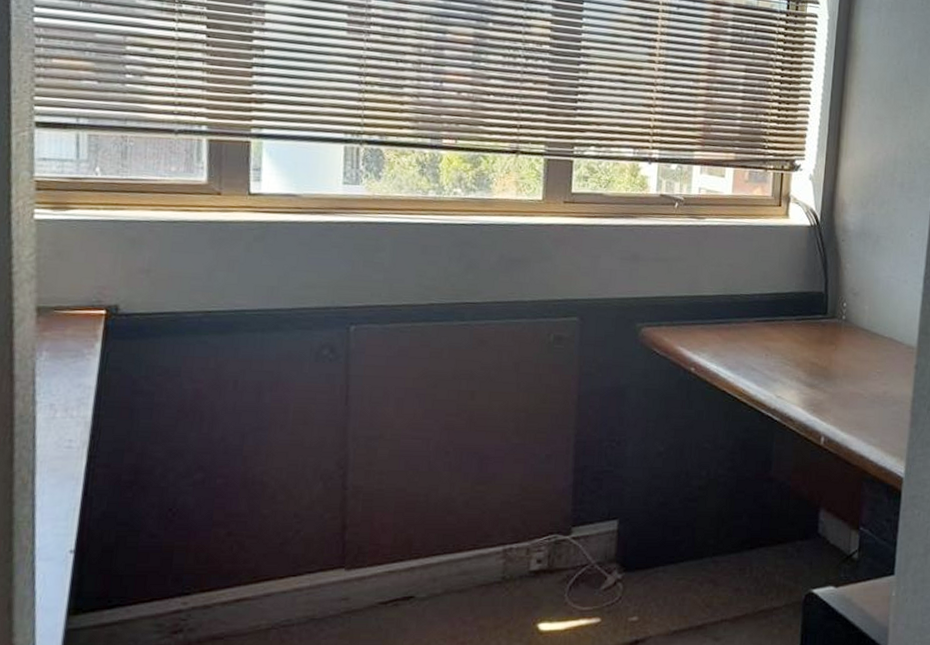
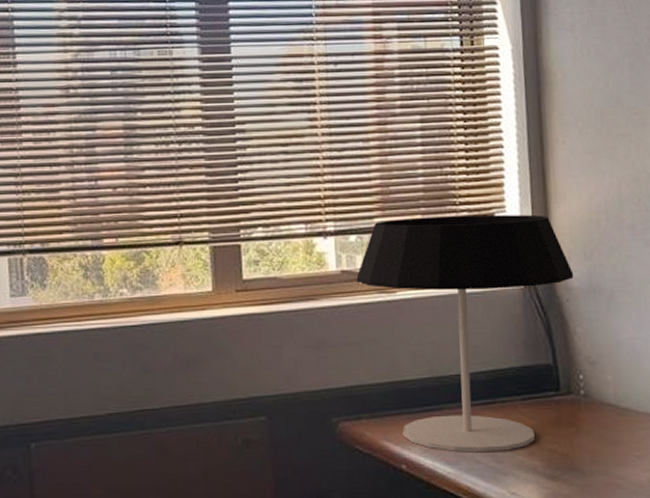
desk lamp: none [672,154,851,362] -> present [356,214,574,453]

